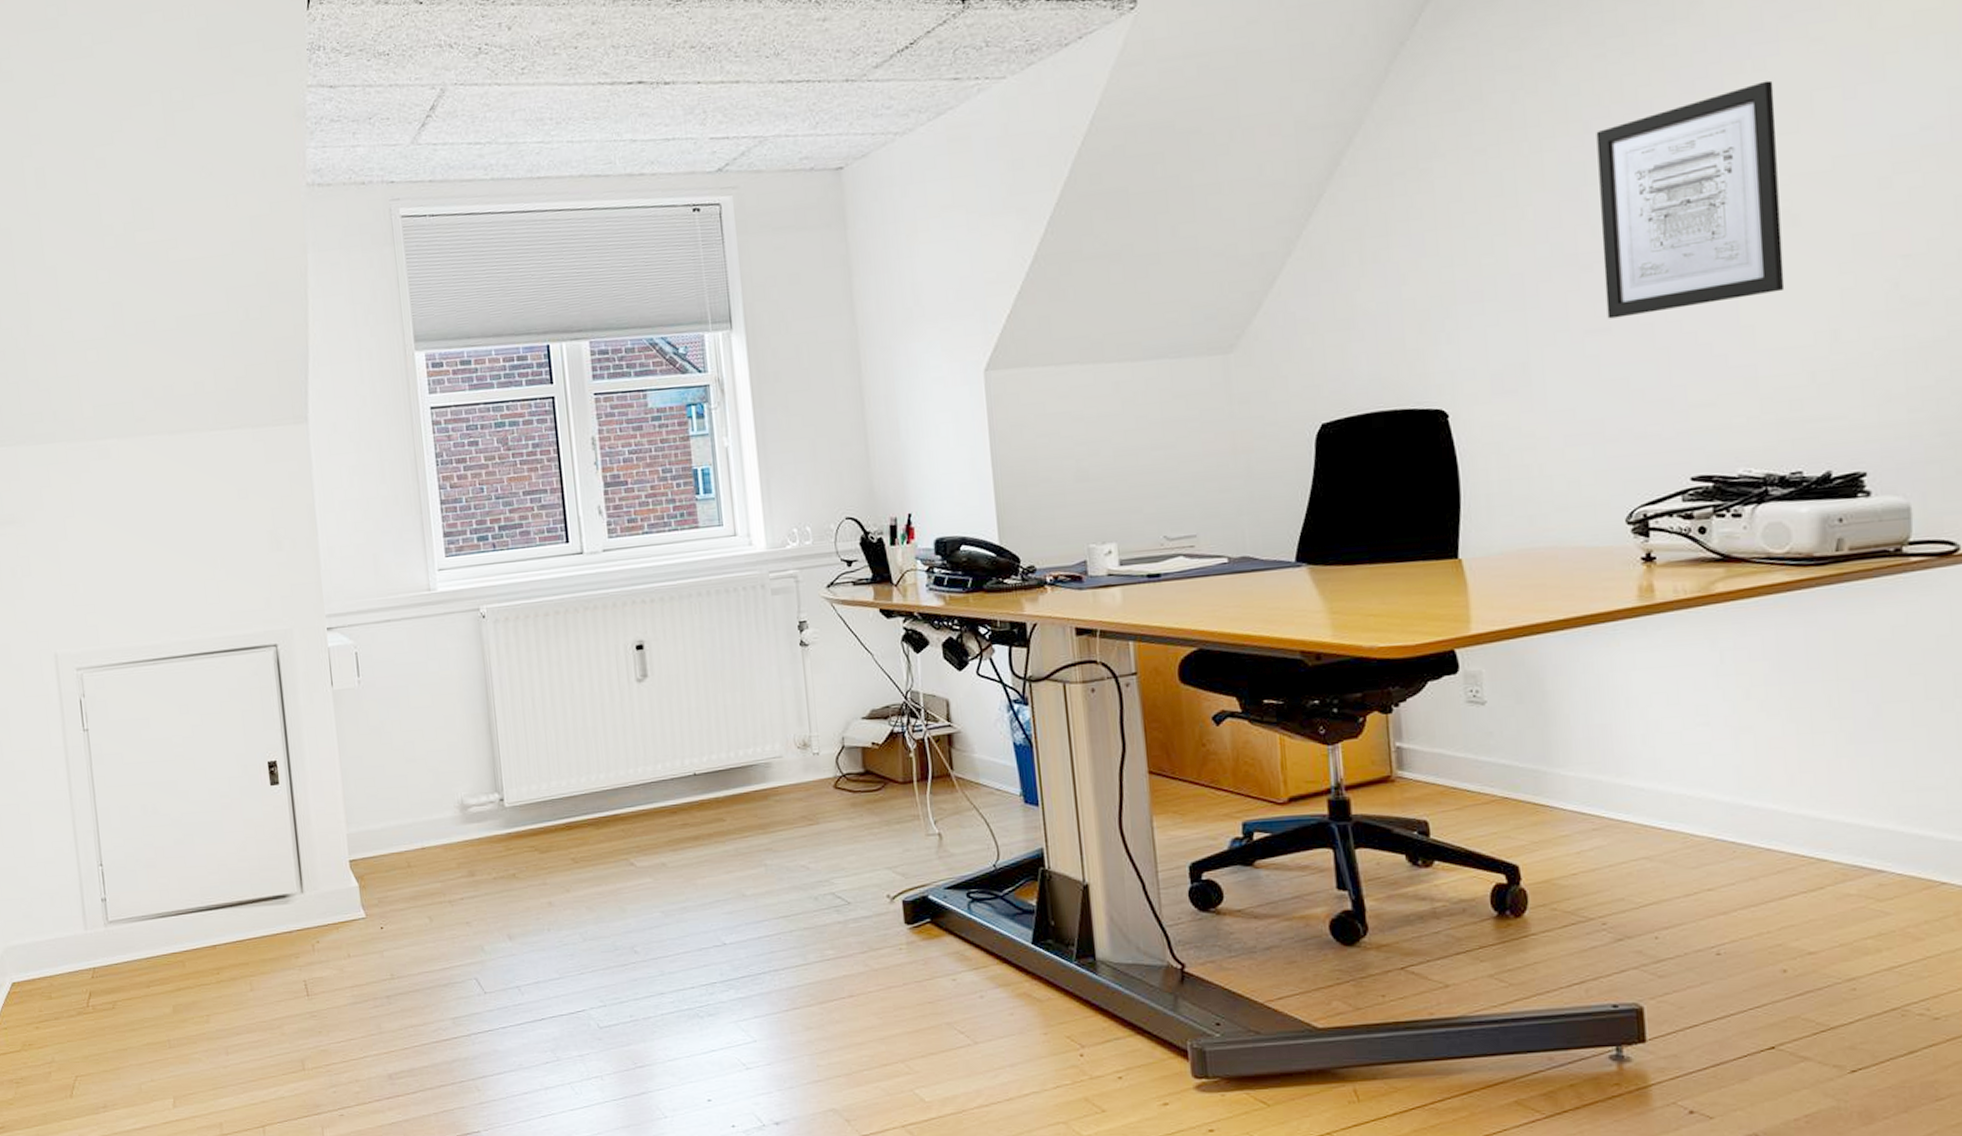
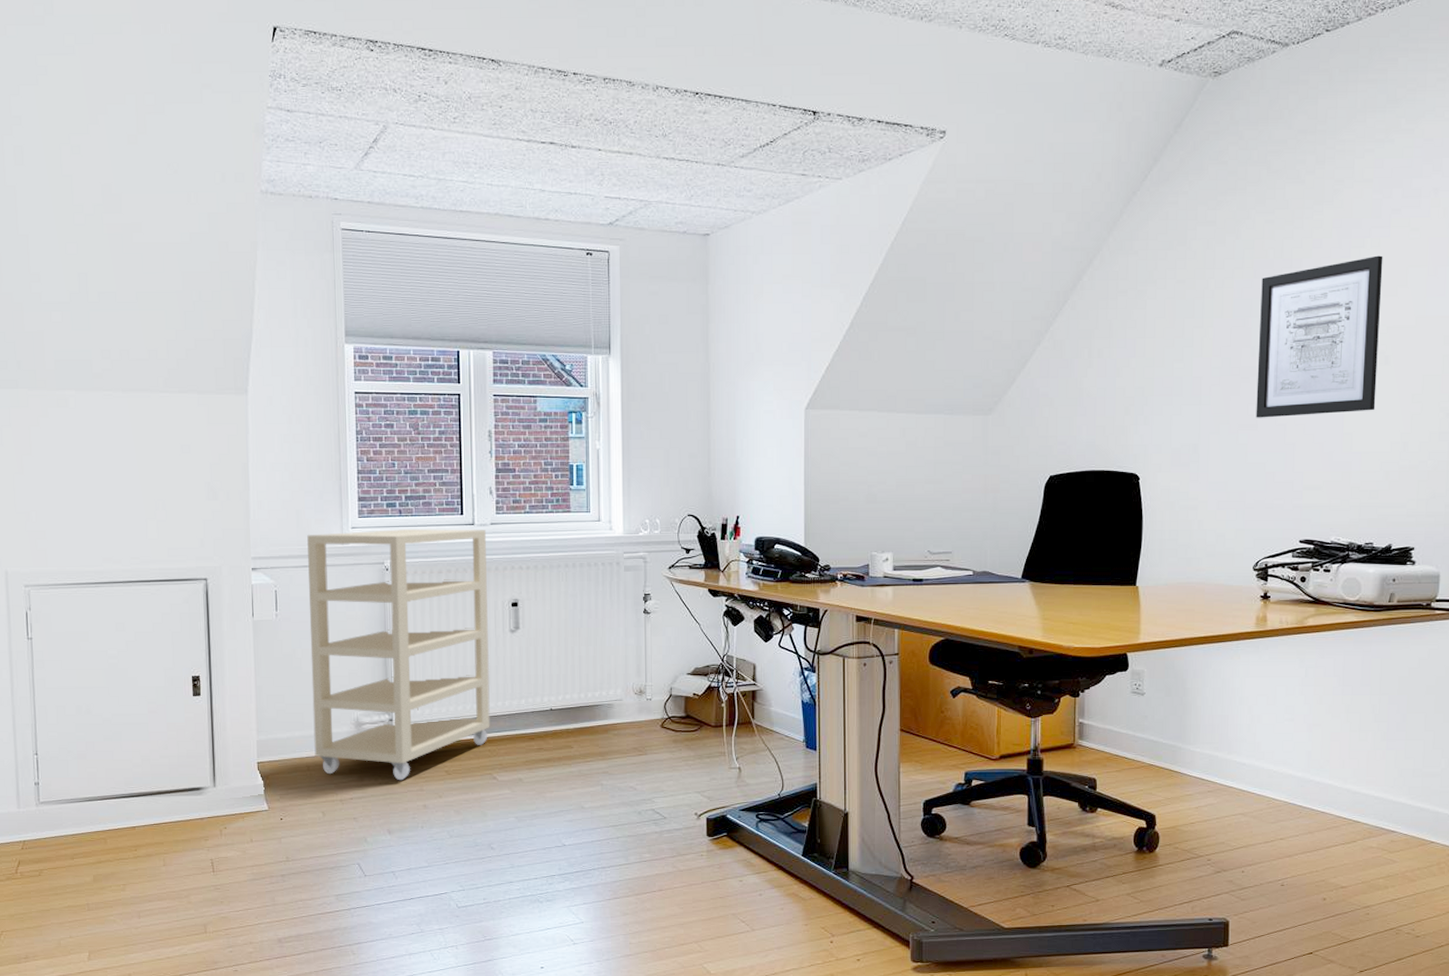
shelving unit: none [388,559,622,874] -> present [307,529,490,781]

